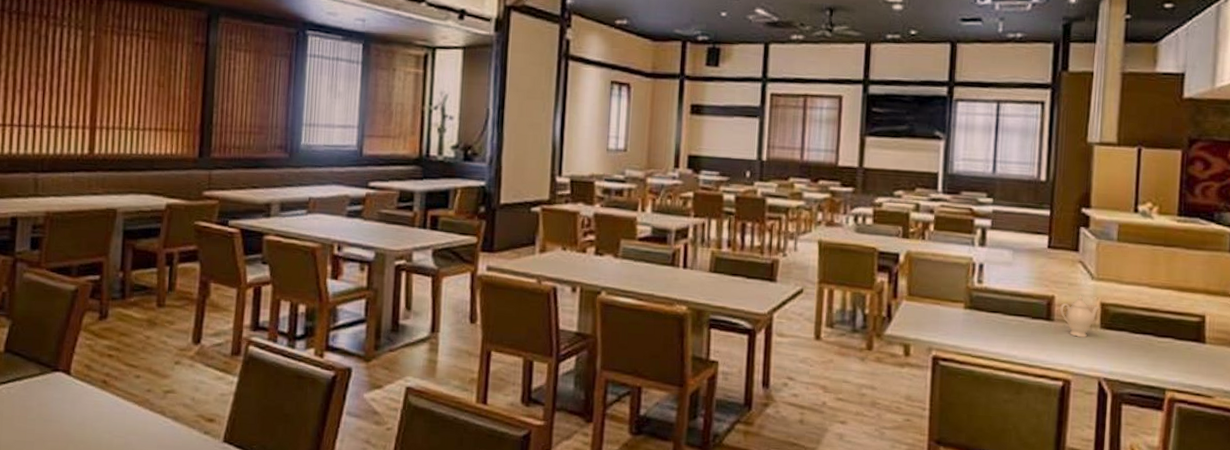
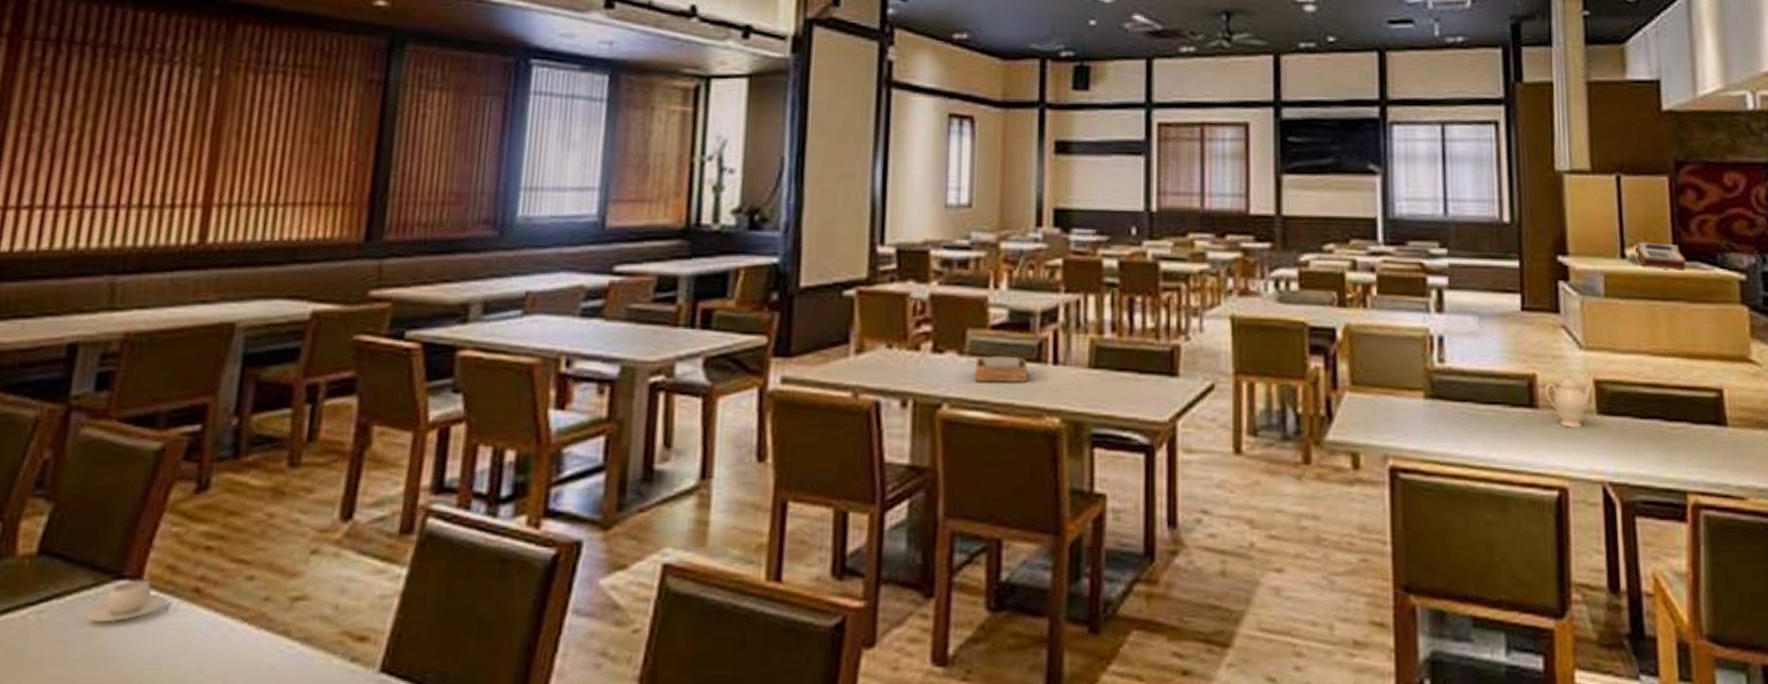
teacup: none [36,372,87,398] -> present [84,579,168,623]
napkin holder: none [625,259,665,280] -> present [975,356,1028,384]
cash register: none [1146,200,1188,225] -> present [1635,241,1686,272]

